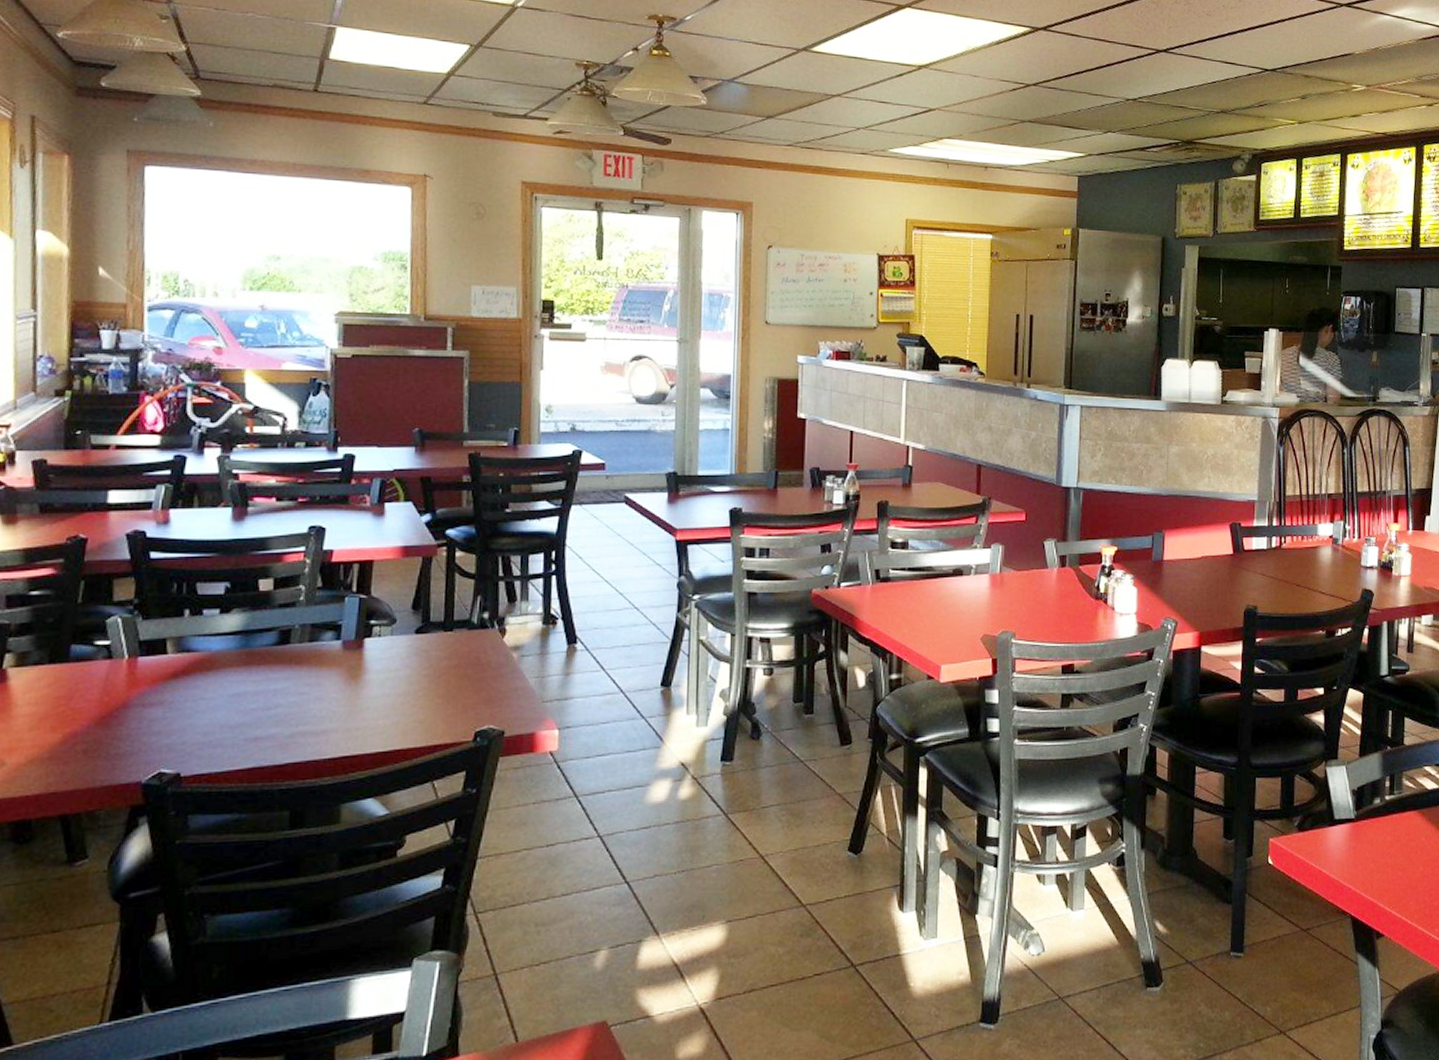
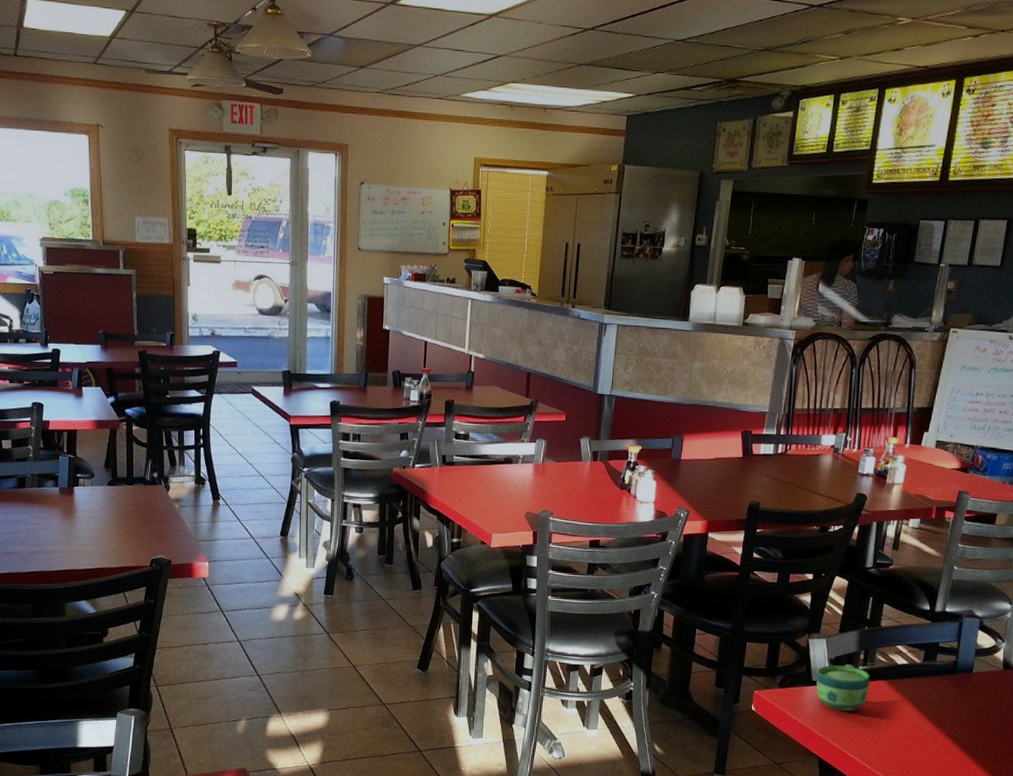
cup: none [1339,795,1399,854] -> present [816,664,870,711]

